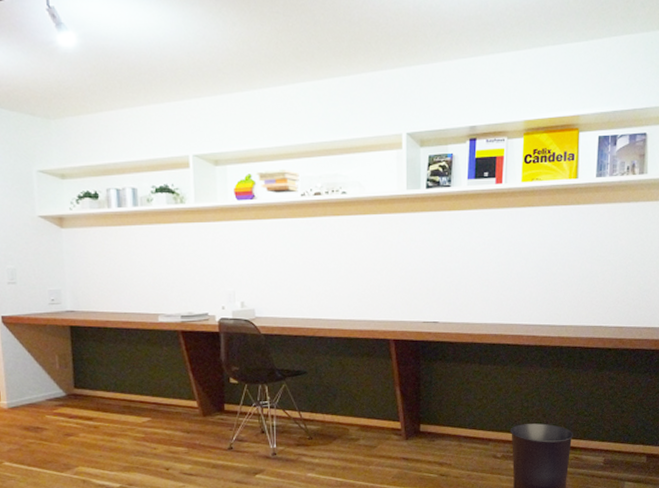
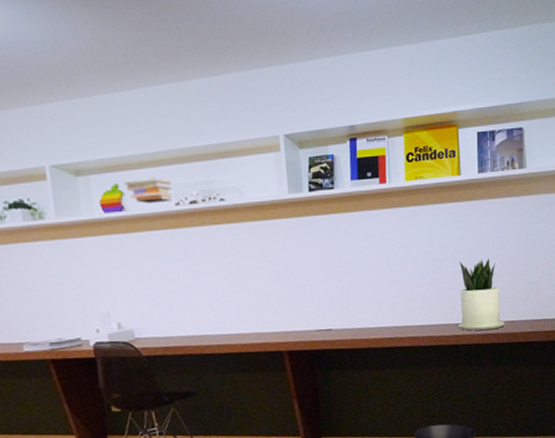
planter: none [563,262,612,334] -> present [457,258,505,331]

